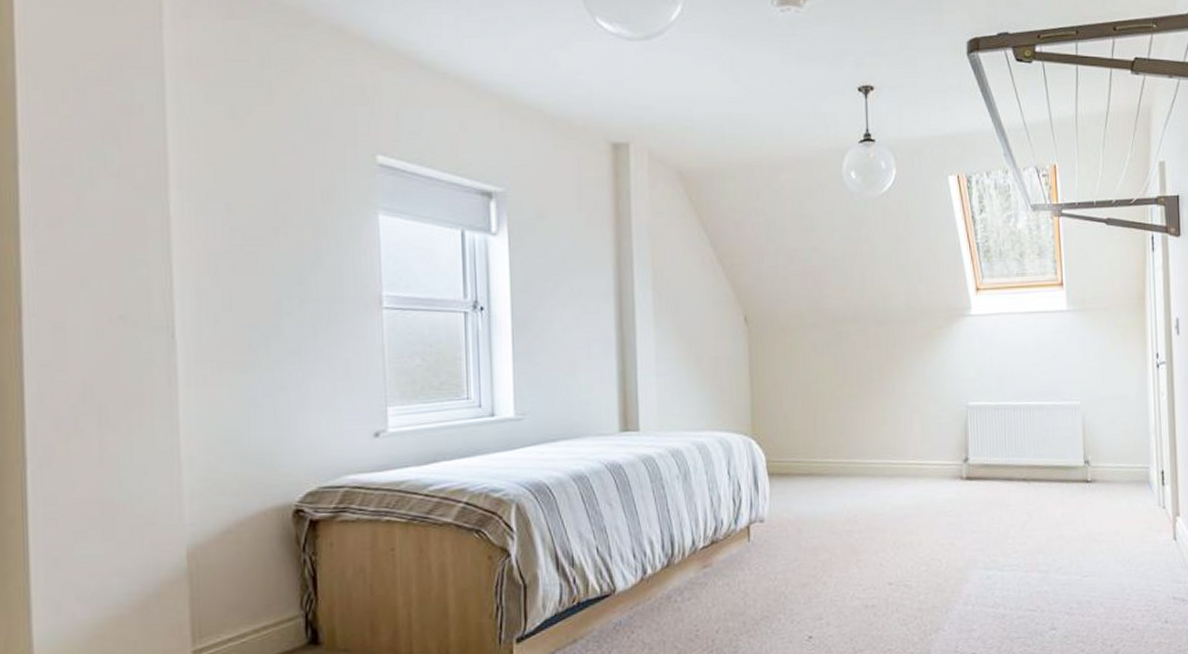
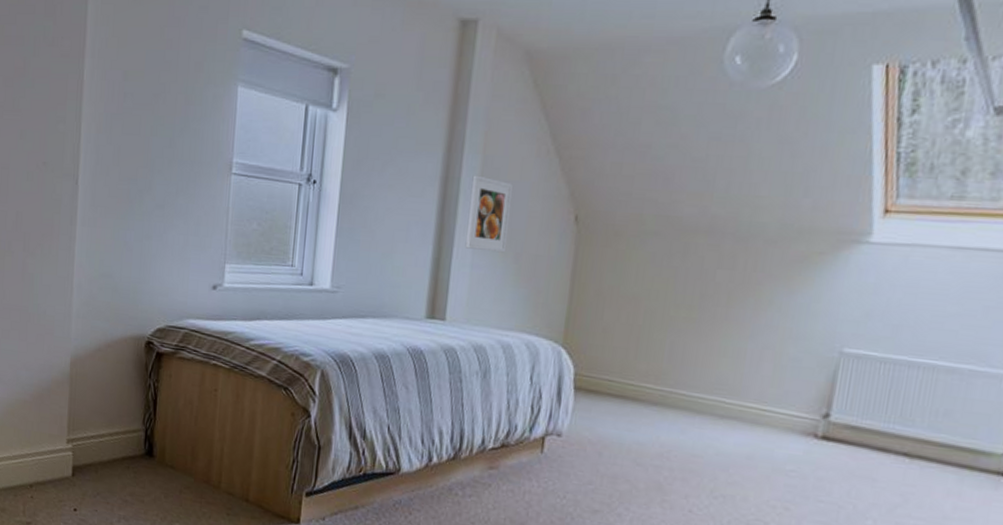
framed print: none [645,288,686,359] -> present [465,175,513,253]

